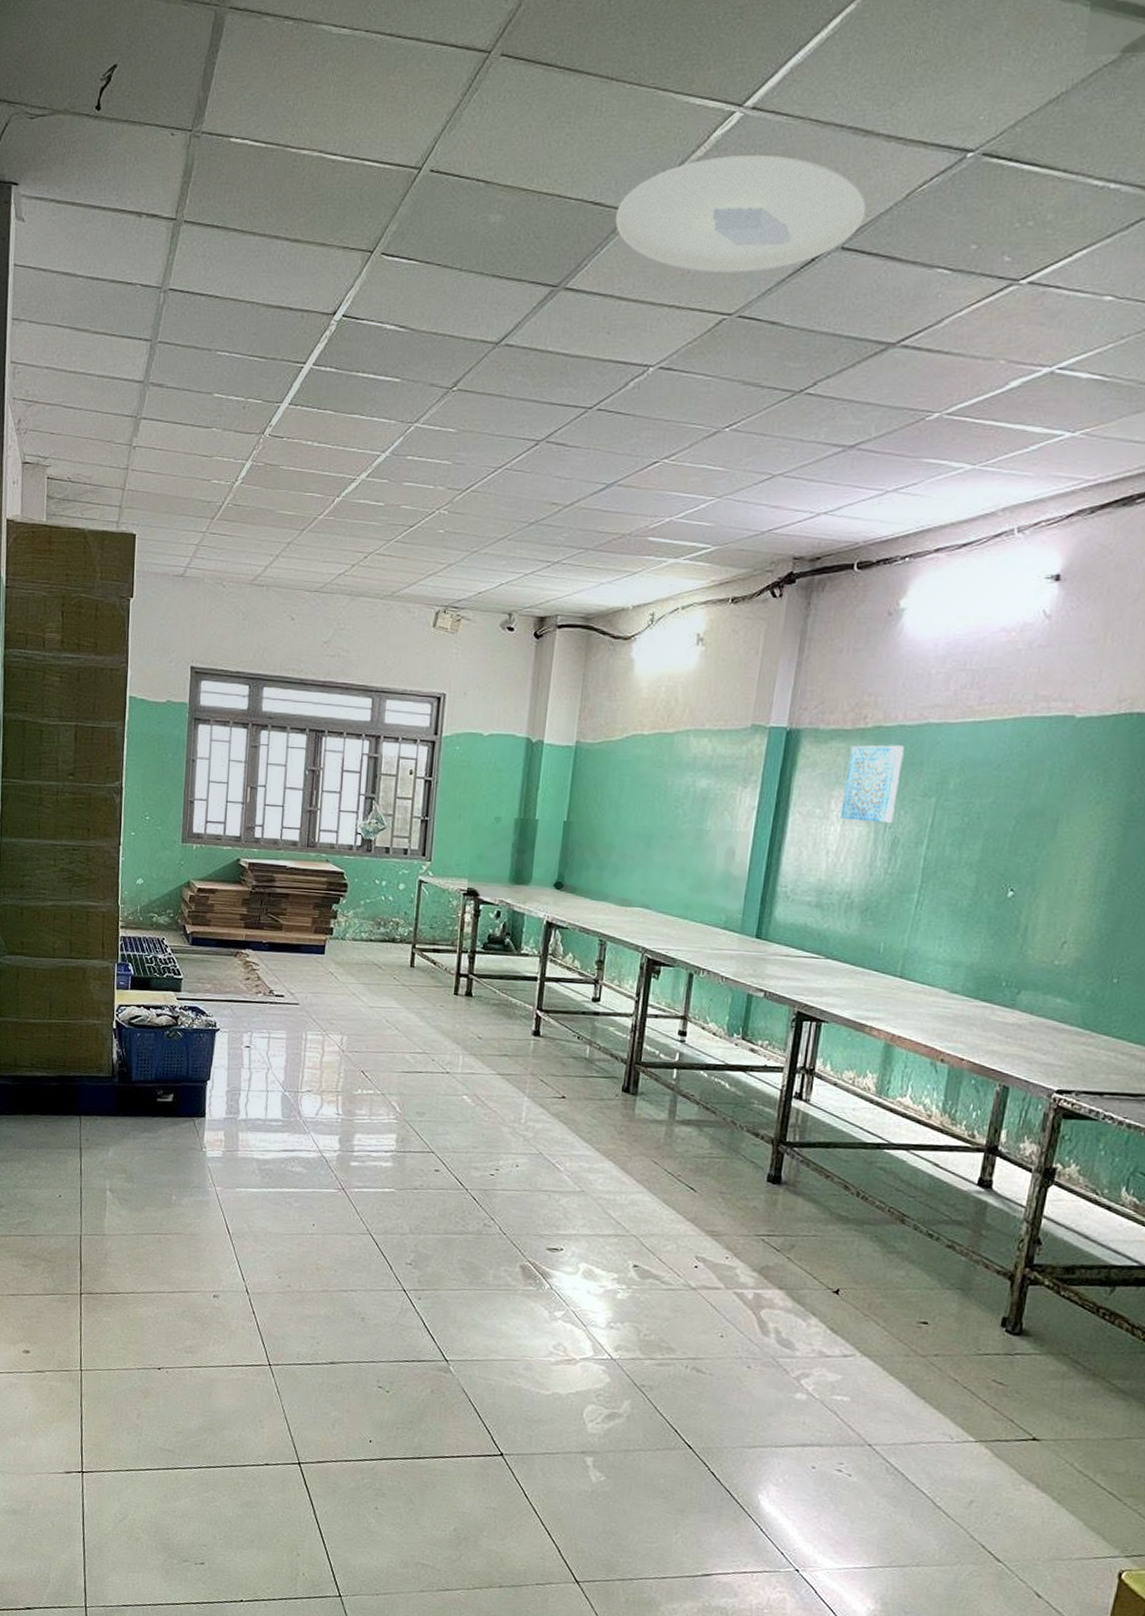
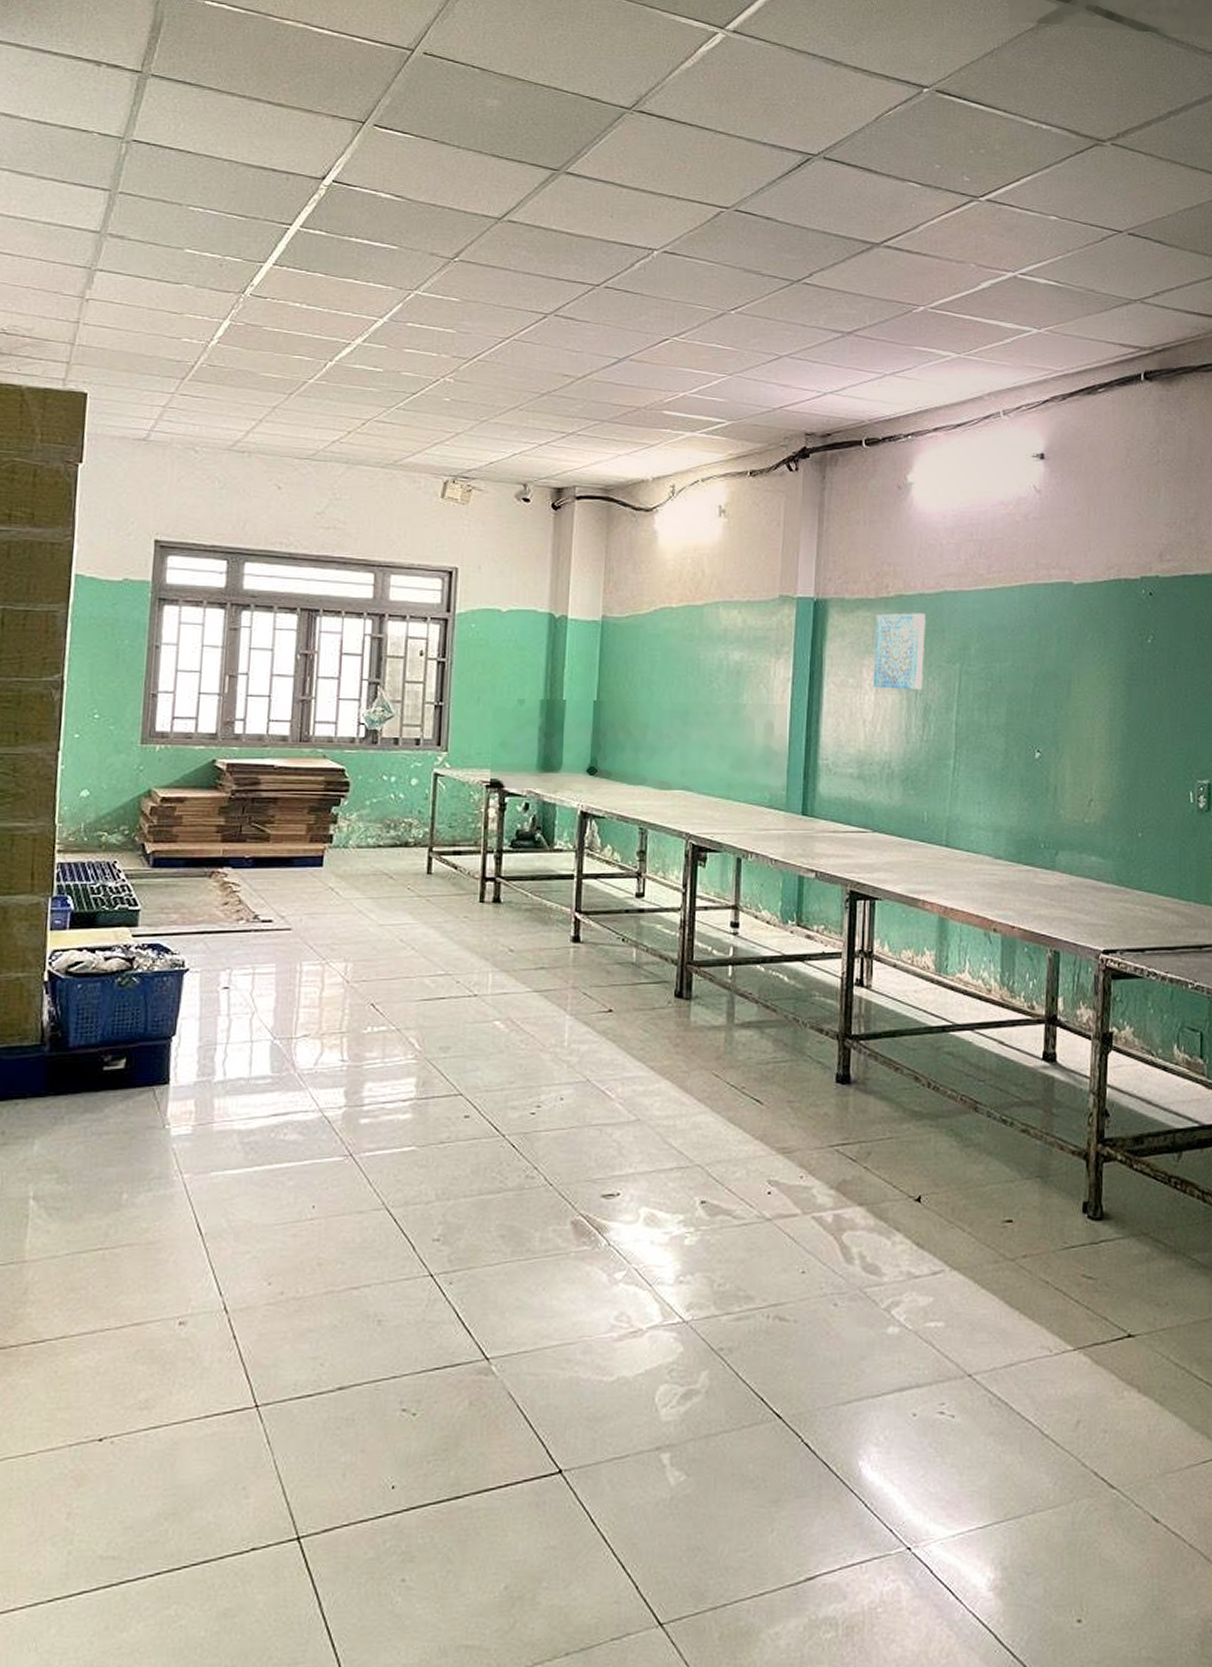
ceiling light: present [616,155,867,274] -> none [612,69,842,172]

